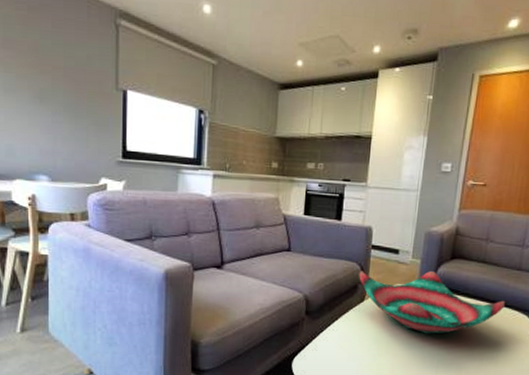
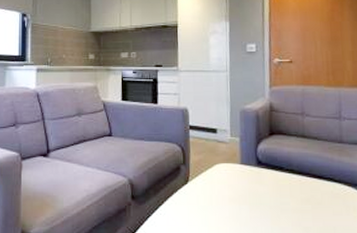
decorative bowl: present [359,270,505,334] -> none [180,148,333,215]

